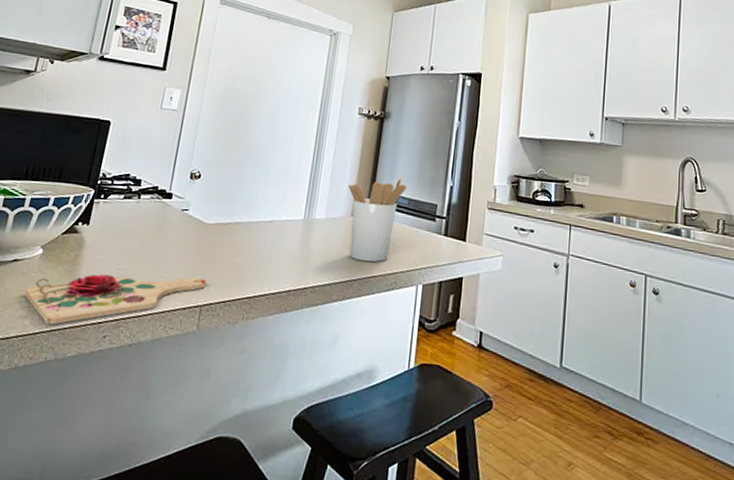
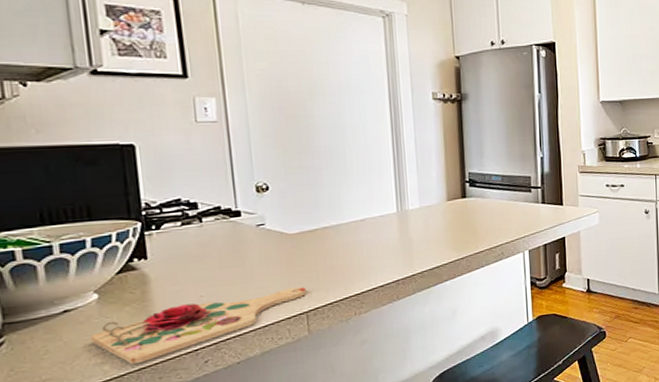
utensil holder: present [348,177,407,262] -> none [437,156,498,241]

